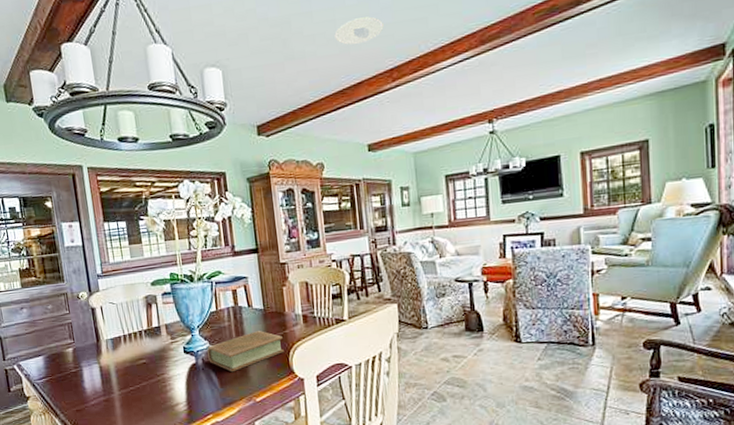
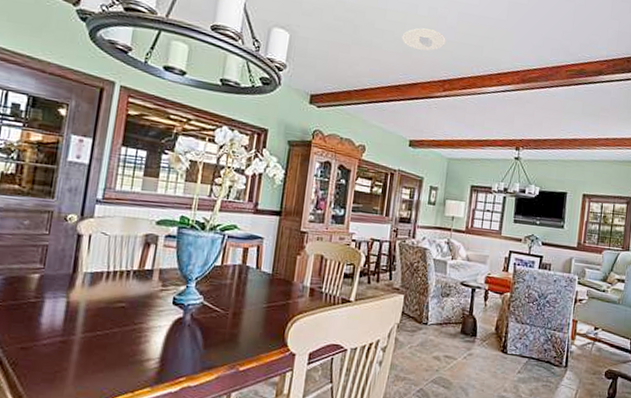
book: present [207,331,284,373] -> none [198,295,284,335]

